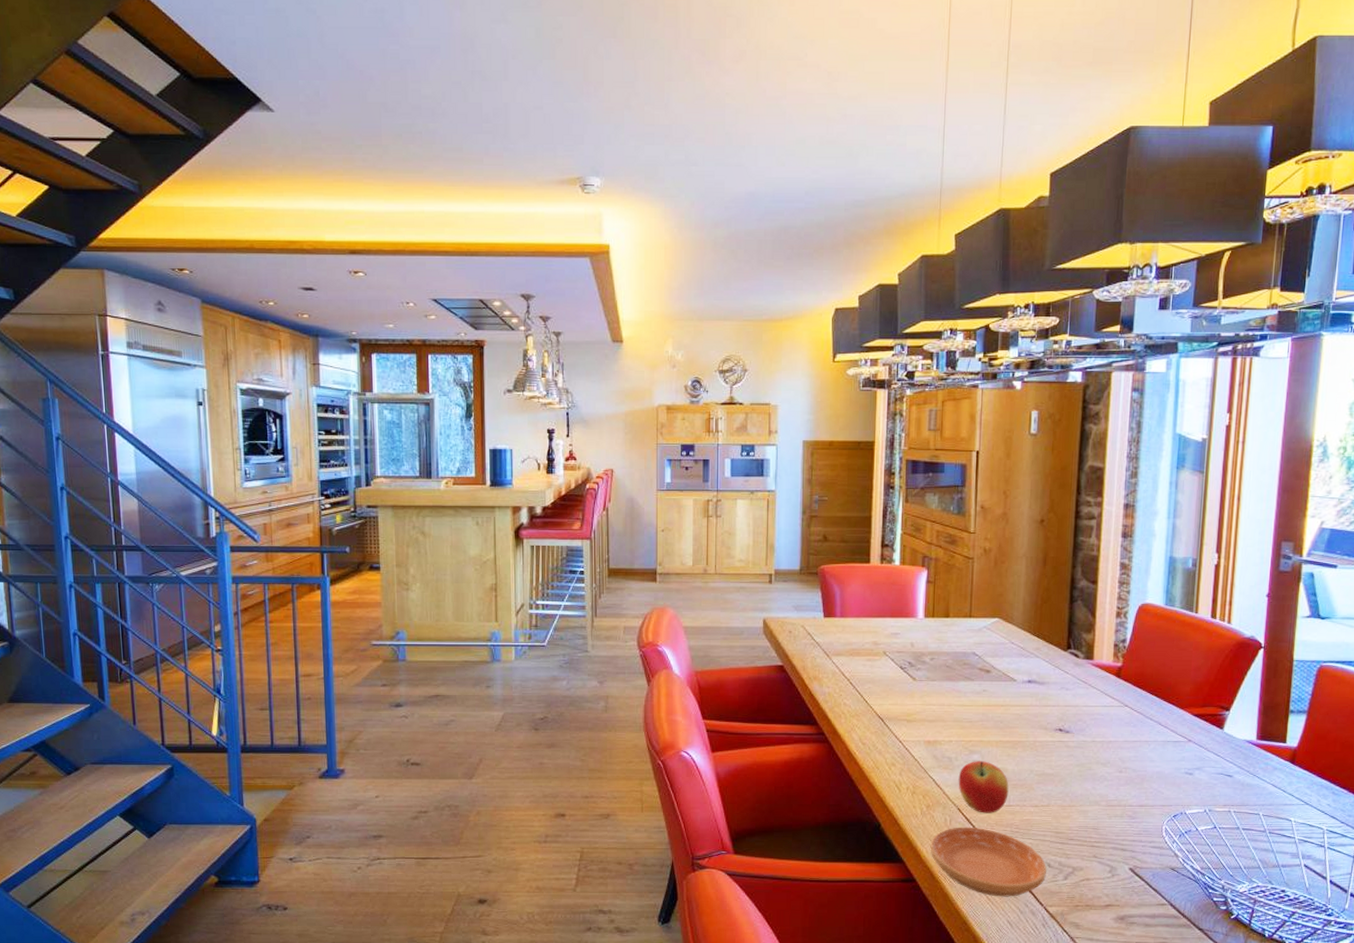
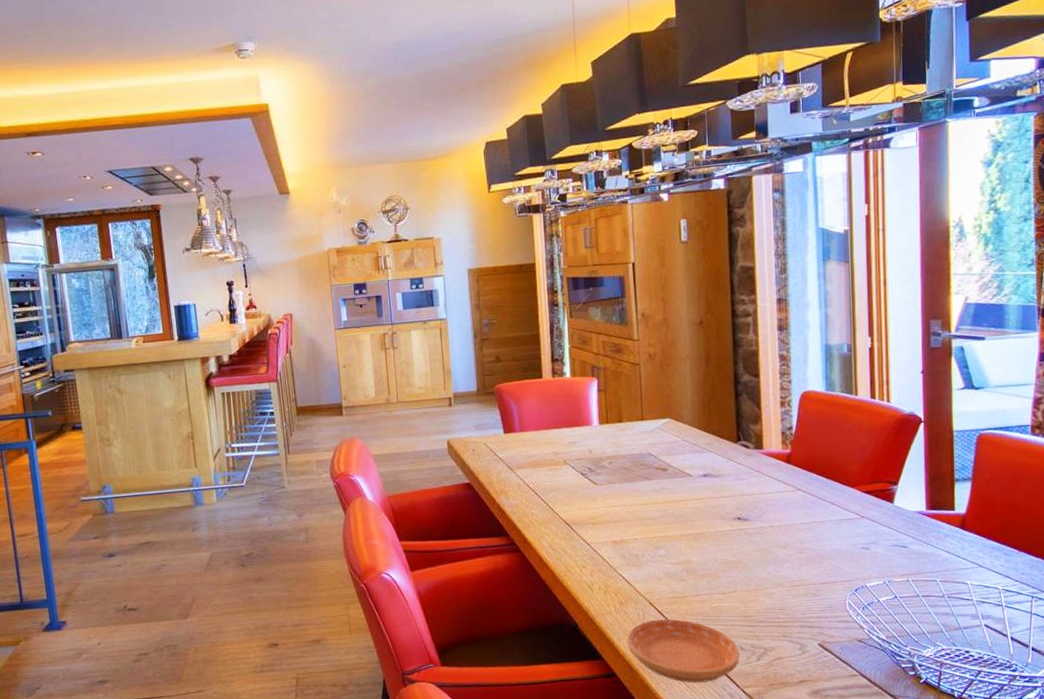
apple: present [958,761,1009,813] -> none [647,555,696,605]

